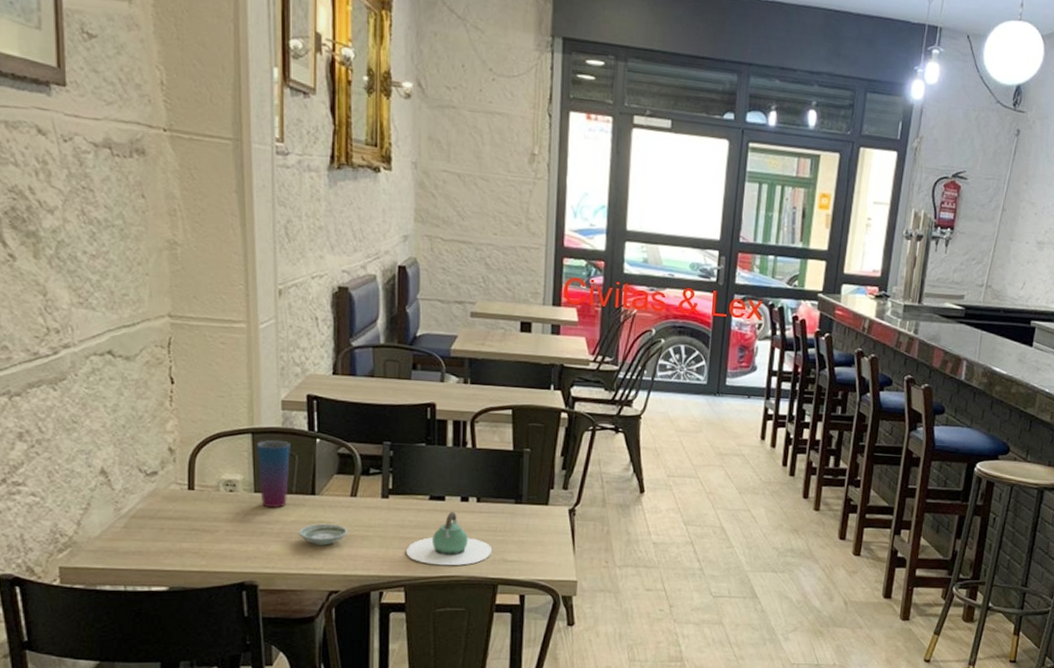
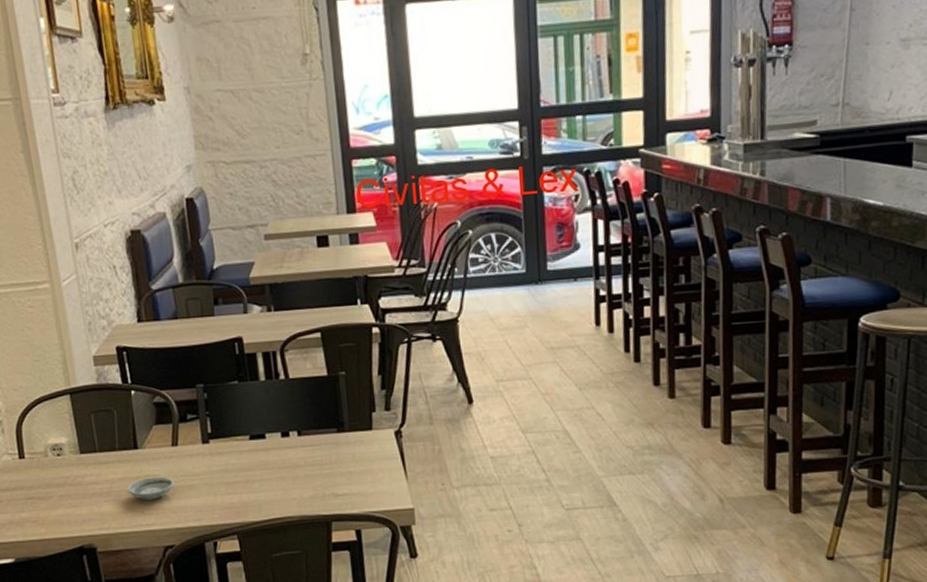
cup: present [256,440,291,509] -> none [75,397,112,468]
teapot: present [406,512,493,566] -> none [234,449,321,508]

